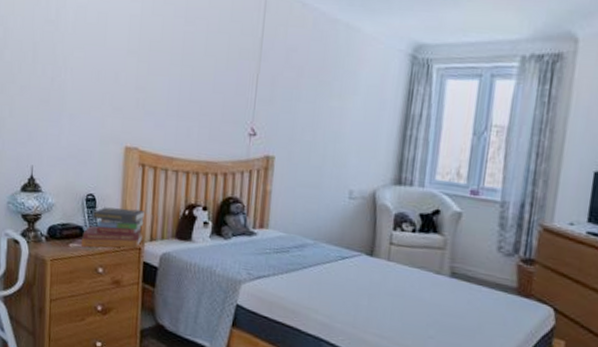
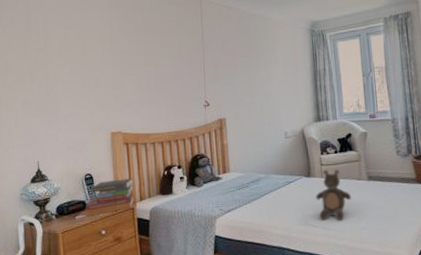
stuffed bear: none [375,250,424,321] -> present [316,169,352,221]

